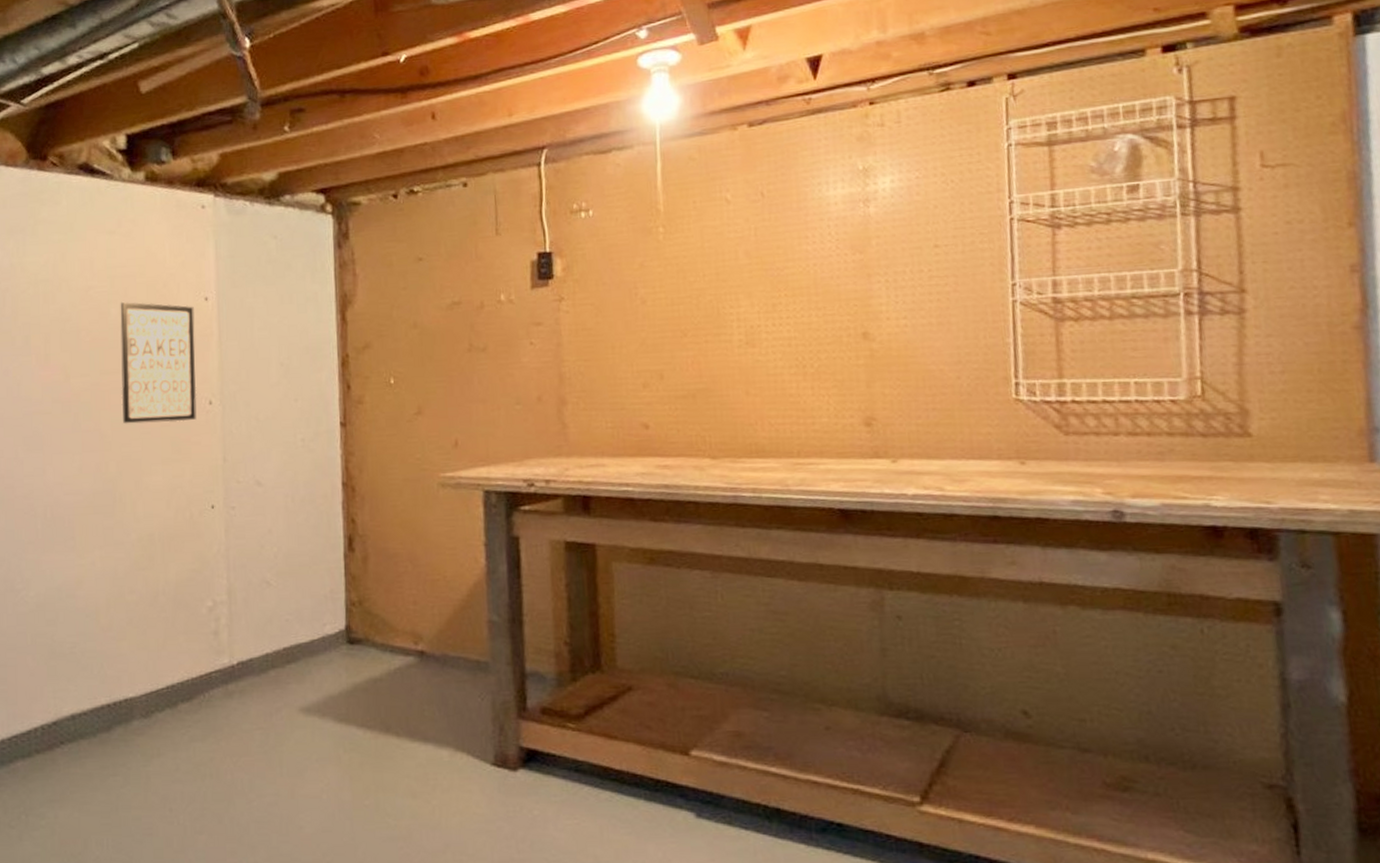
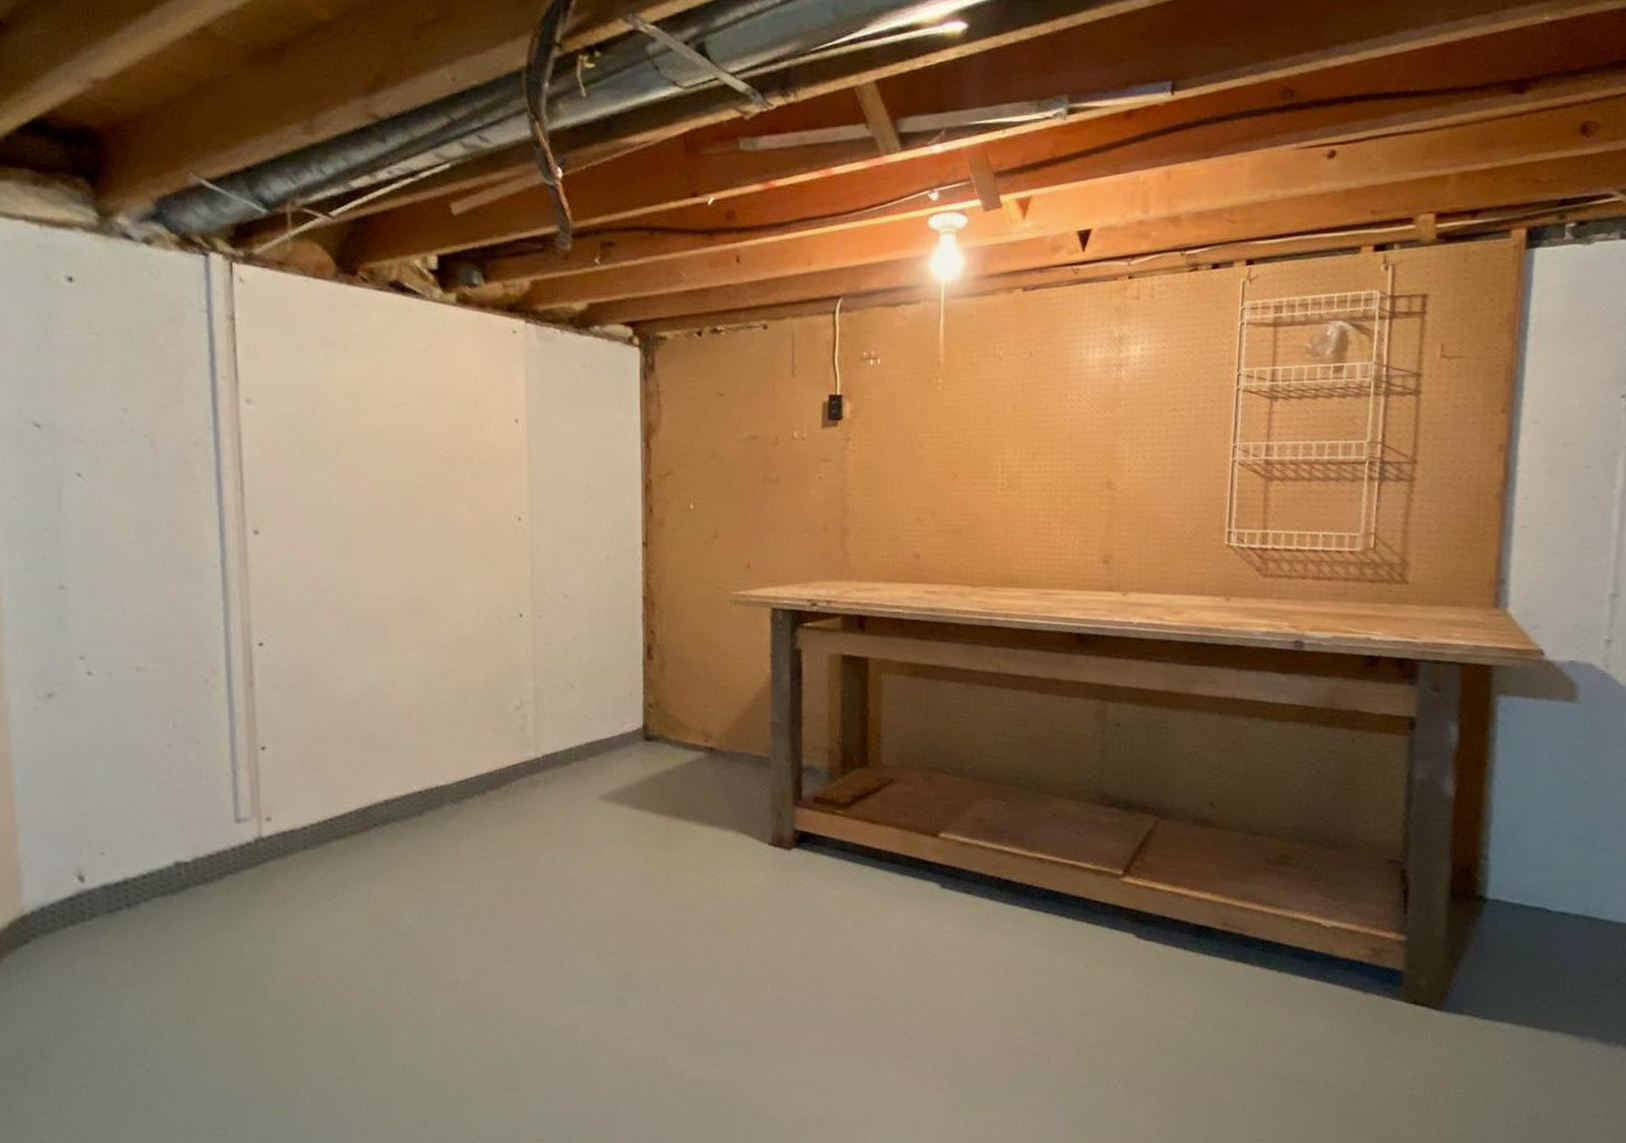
wall art: present [120,301,197,424] -> none [431,419,507,536]

